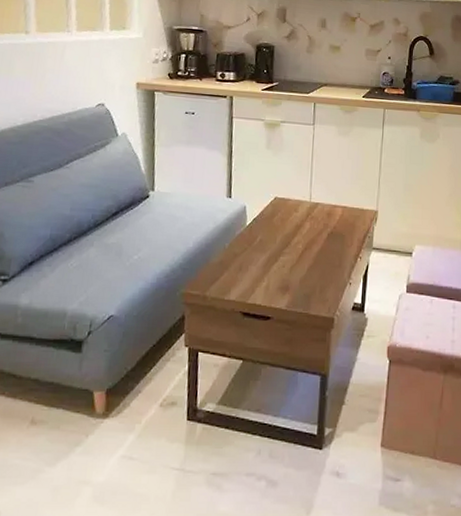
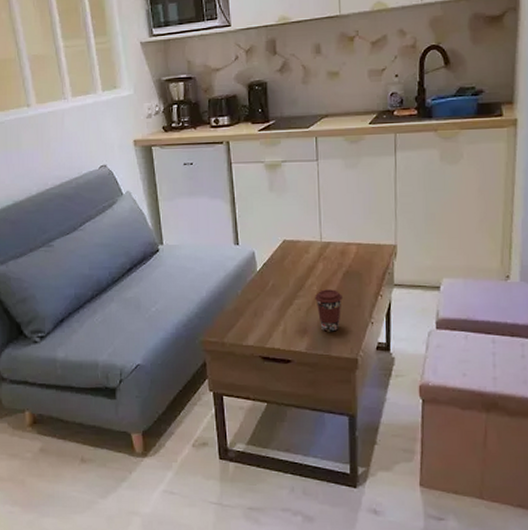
coffee cup: none [300,248,325,290] -> present [315,289,342,332]

